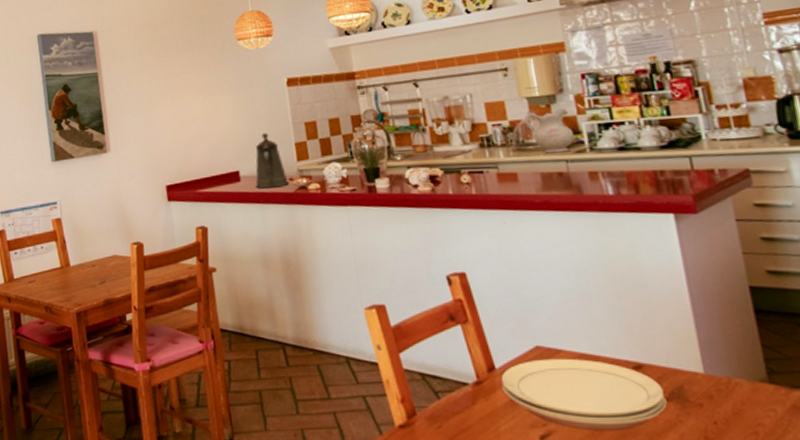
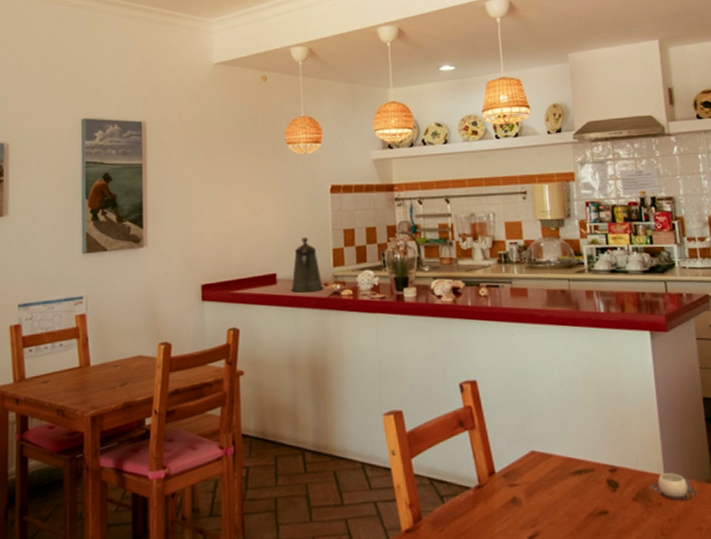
plate: present [501,358,667,431] -> none [499,462,634,530]
ceramic pitcher: present [525,108,575,154] -> none [537,231,577,272]
cup: none [686,371,750,402] -> present [649,473,697,501]

